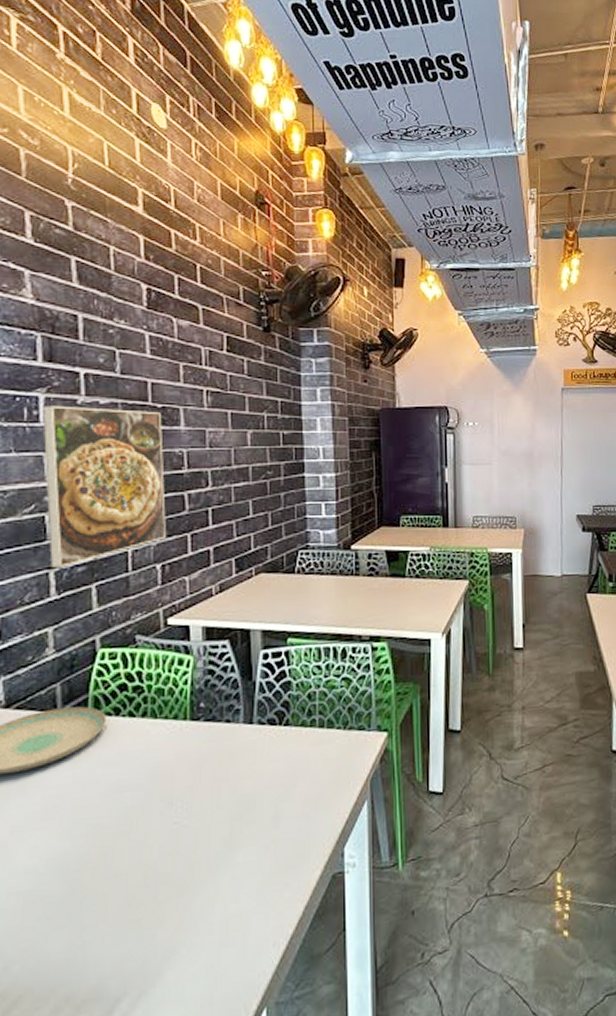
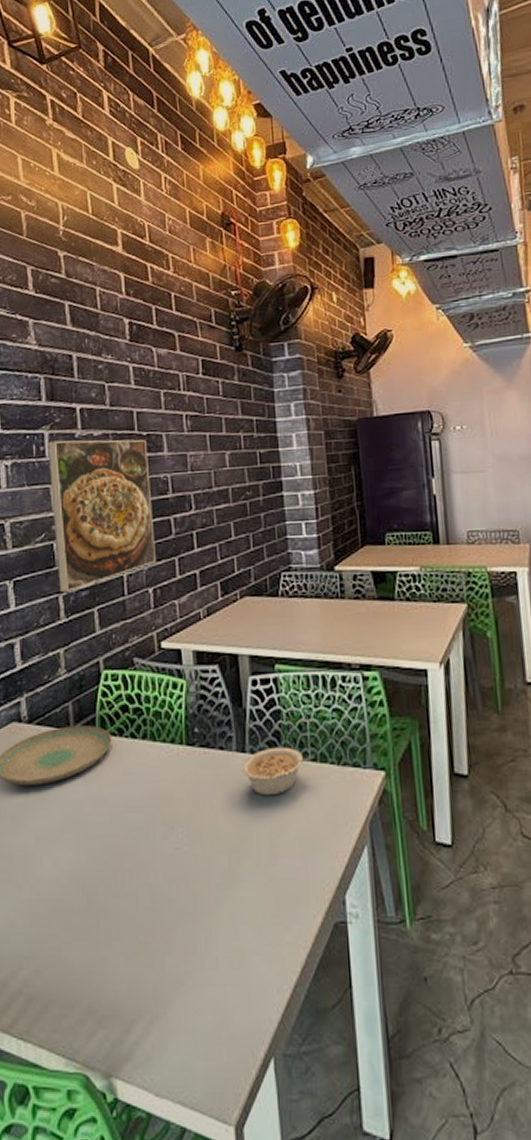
legume: none [249,716,323,764] -> present [242,747,316,796]

